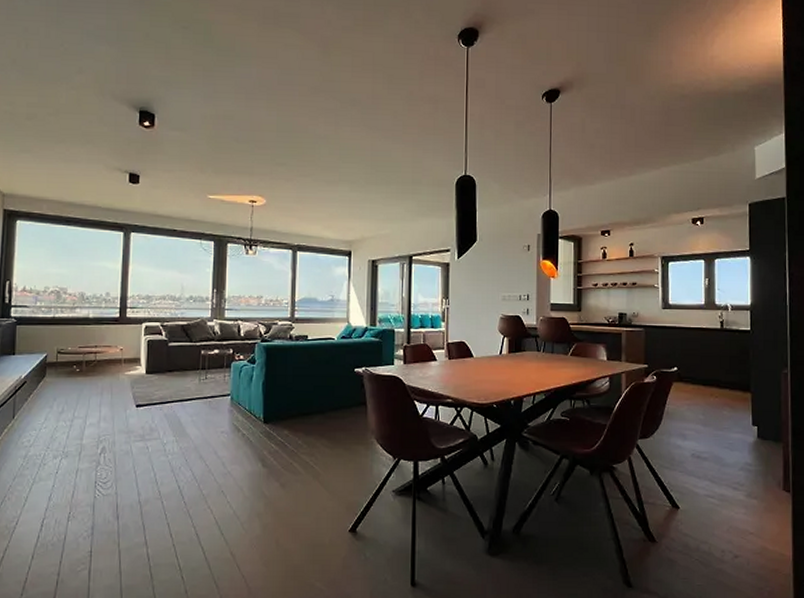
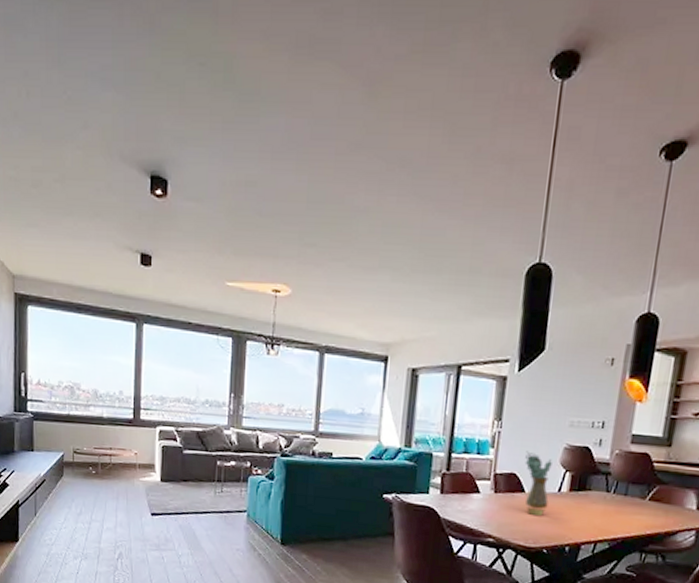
vase: none [471,322,493,377] -> present [524,451,553,517]

